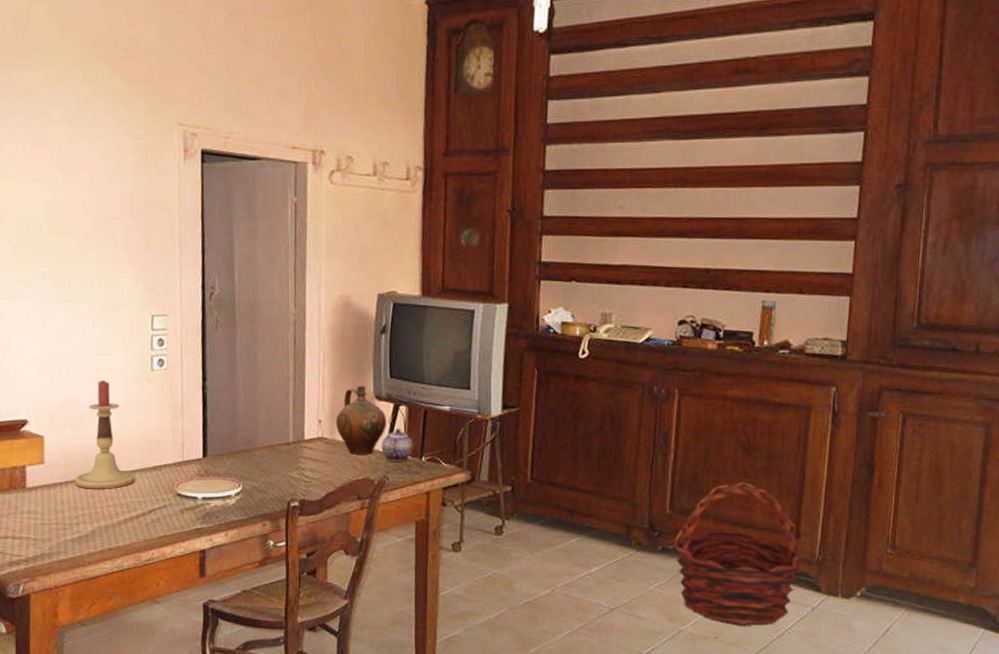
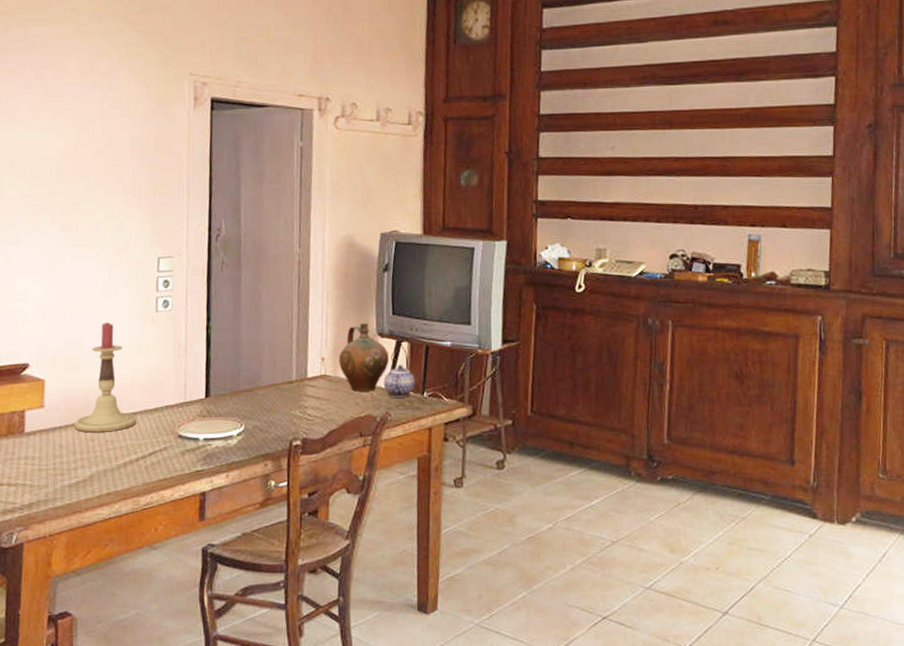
basket: present [674,481,802,626] -> none [672,410,798,555]

